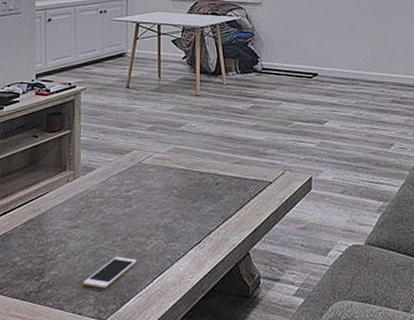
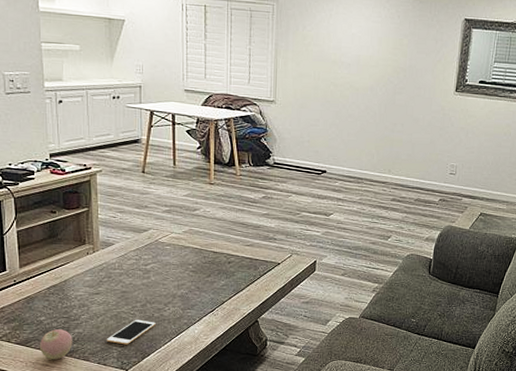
apple: none [11,272,47,310] -> present [39,329,73,360]

